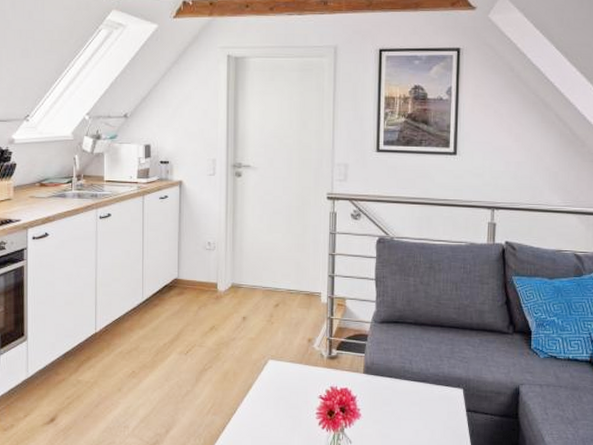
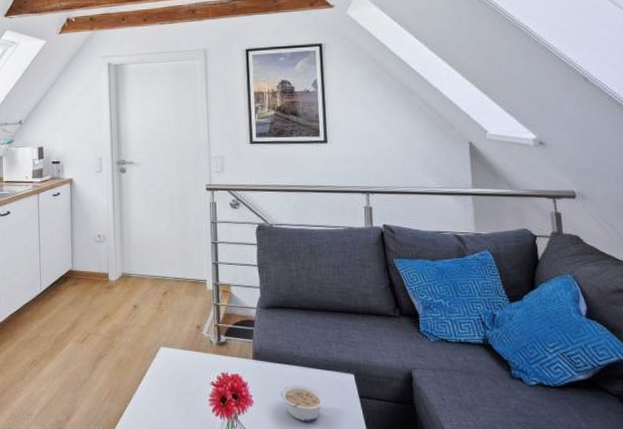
legume: none [389,398,432,434] -> present [281,384,325,421]

